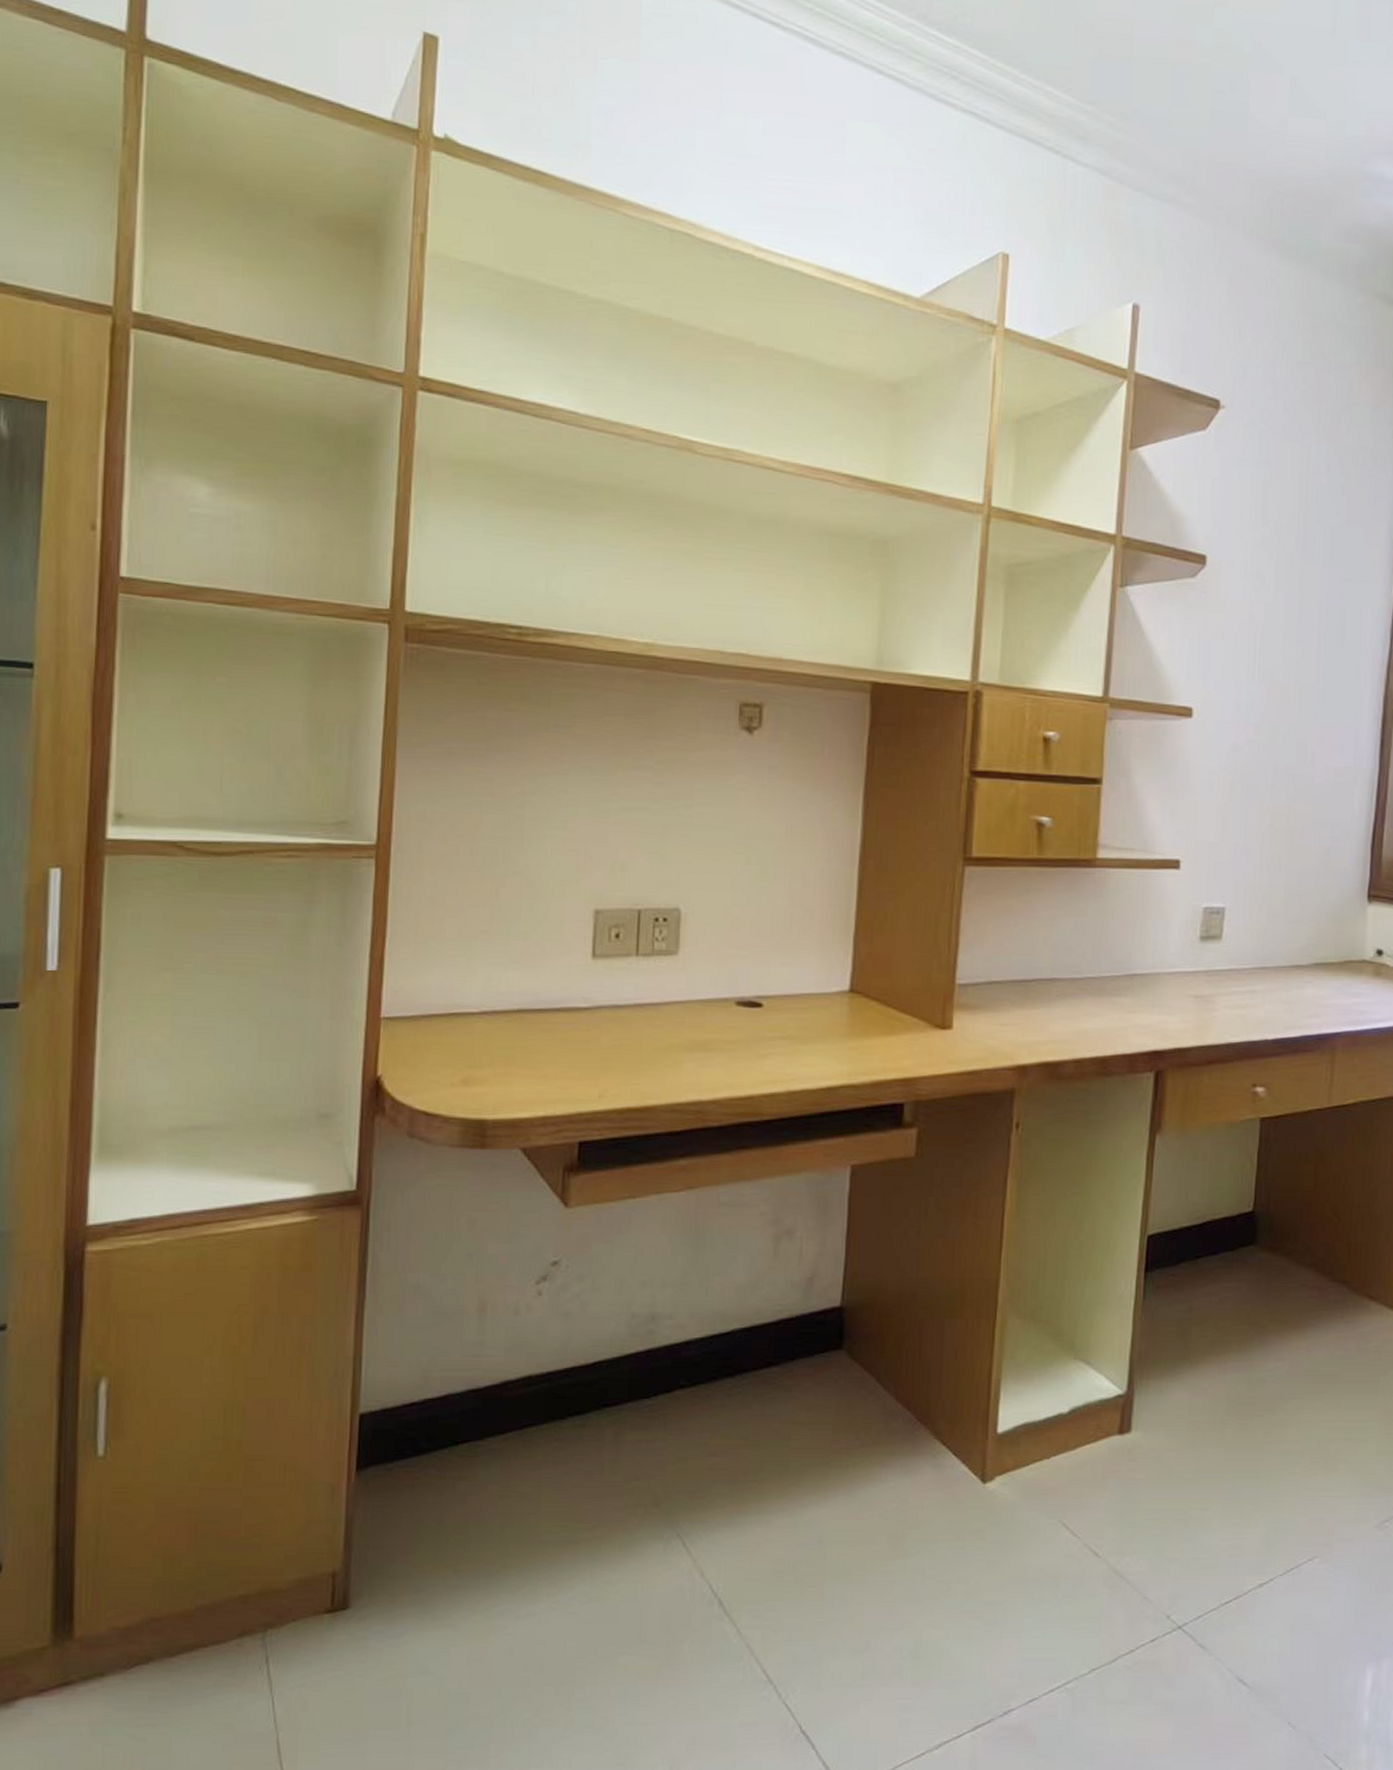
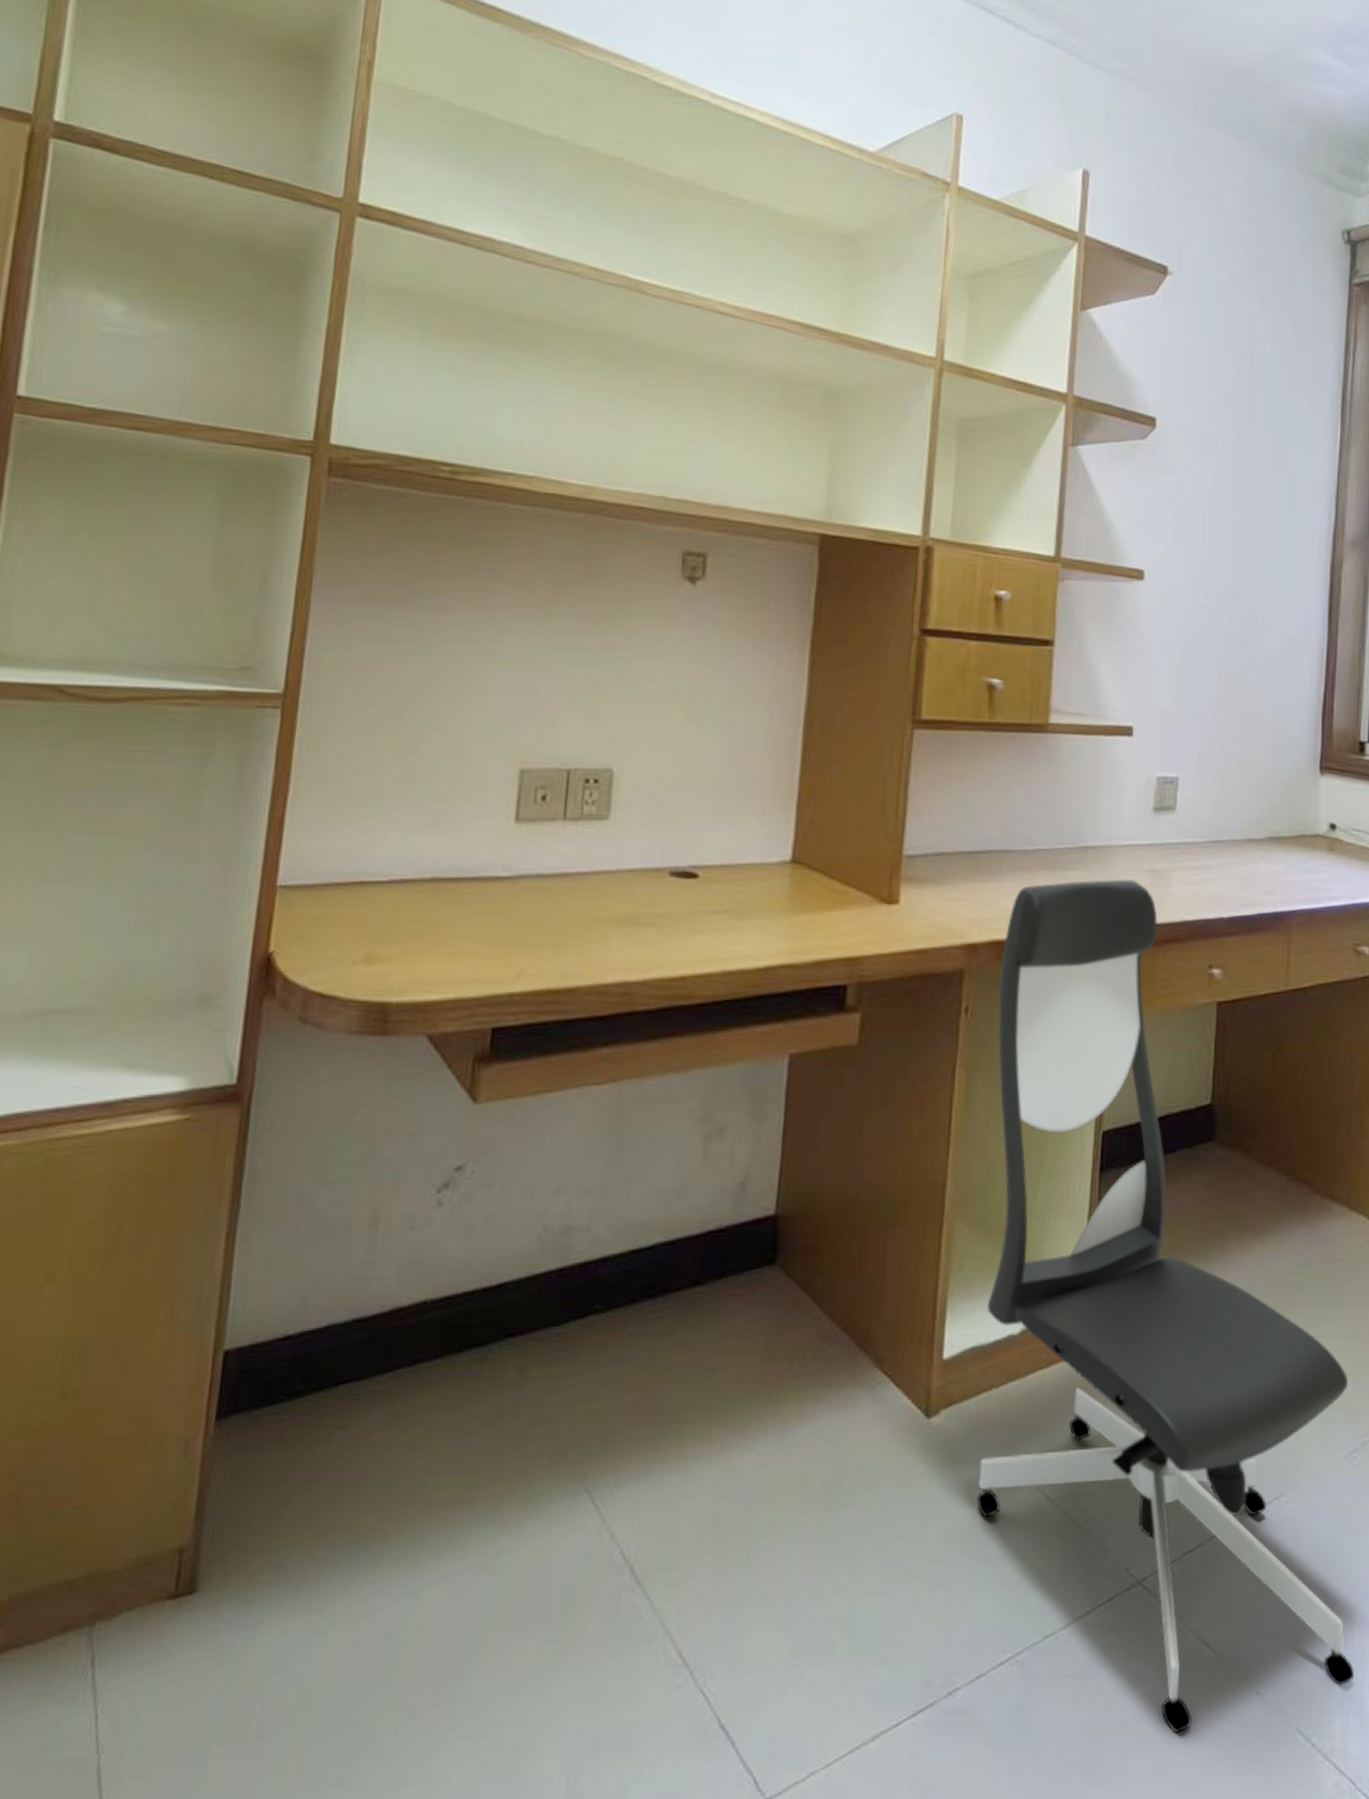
office chair: none [1029,1004,1382,1754] -> present [977,879,1355,1734]

